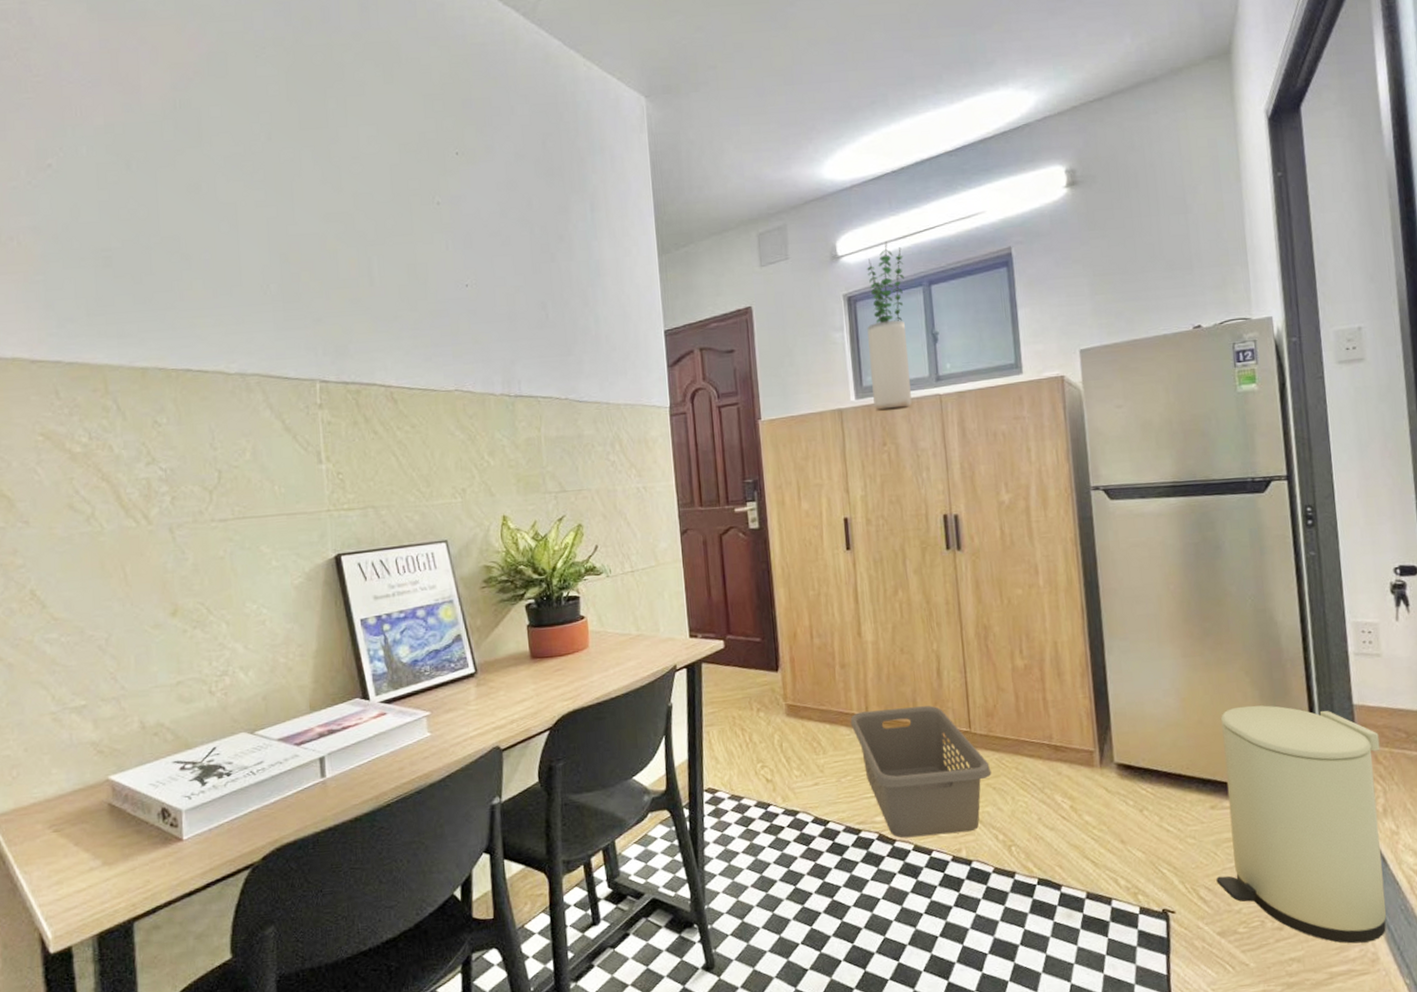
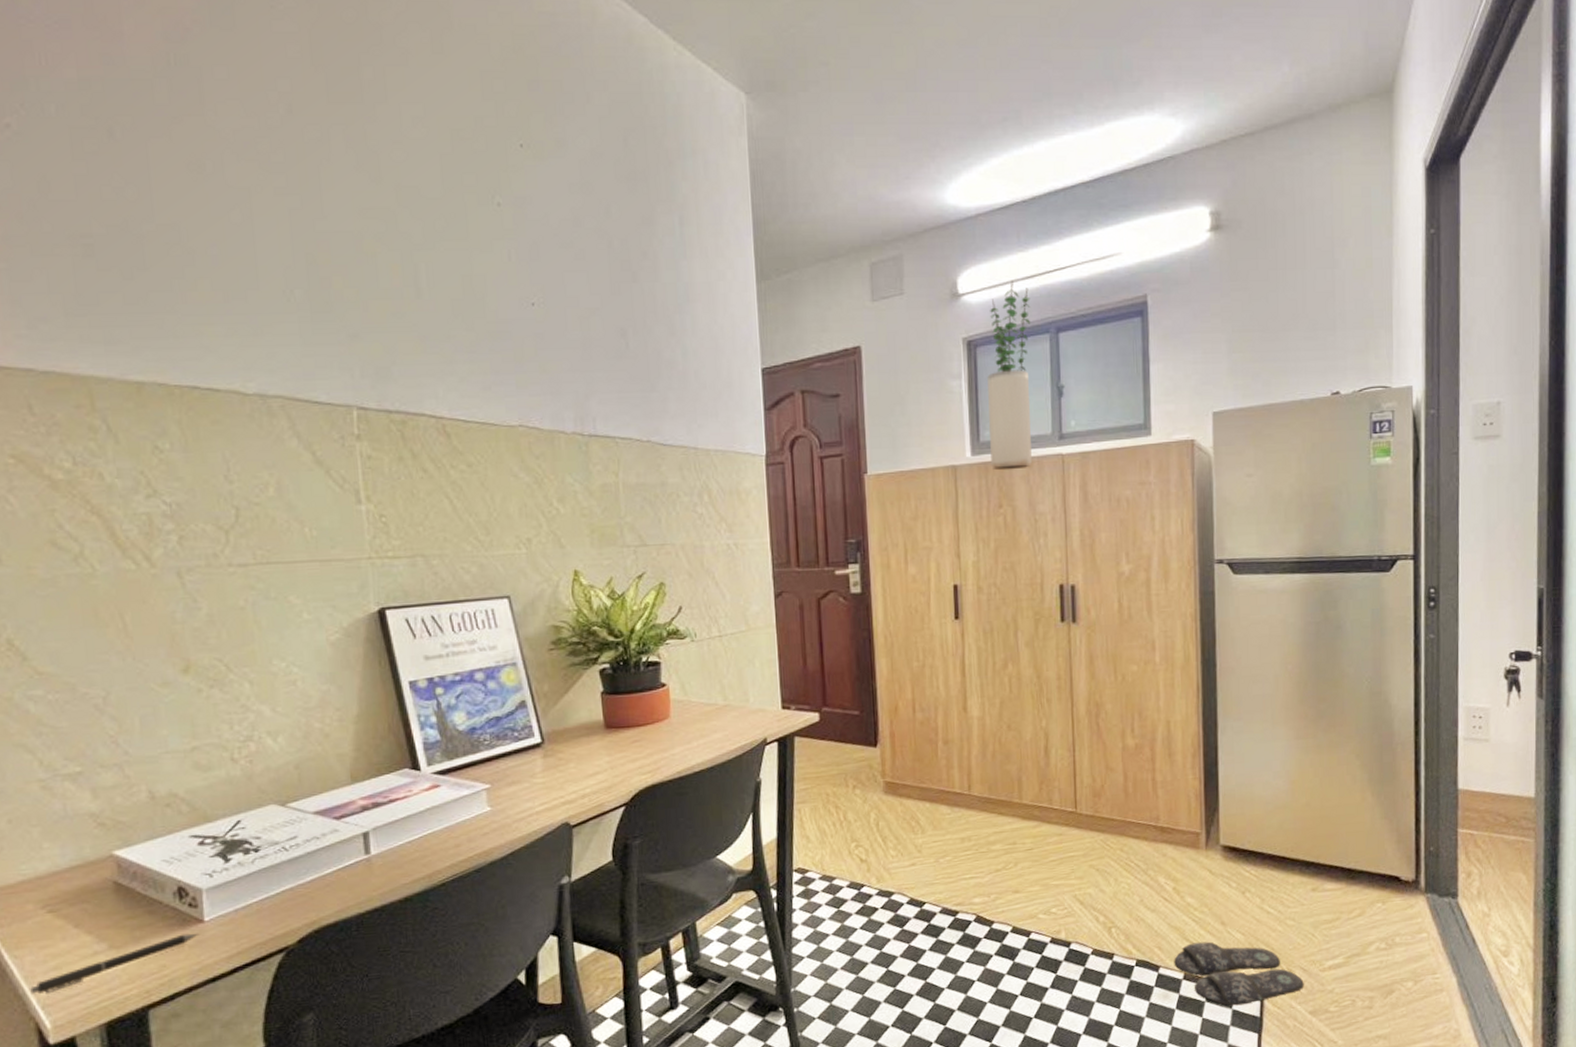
pen: none [36,850,178,907] -> present [30,933,198,994]
laundry basket: present [850,706,992,838] -> none [951,785,1096,920]
slippers: none [1075,860,1210,926] -> present [1174,941,1304,1006]
pedal bin: present [1216,705,1387,944] -> none [1312,788,1480,1021]

